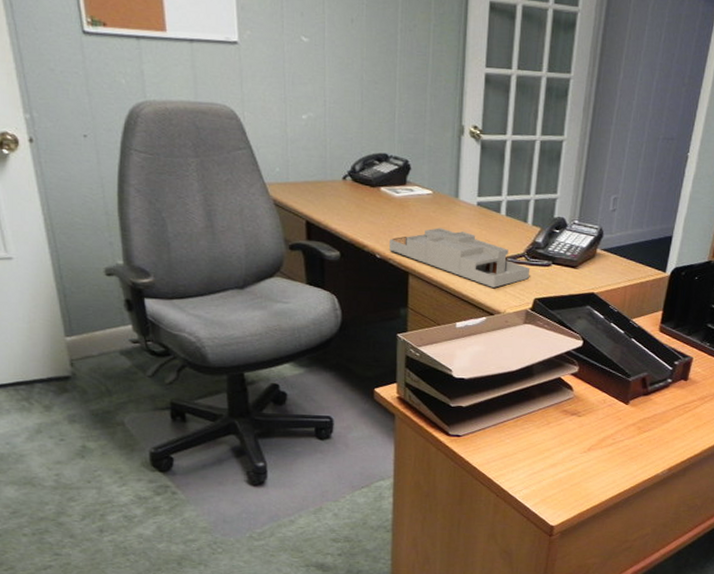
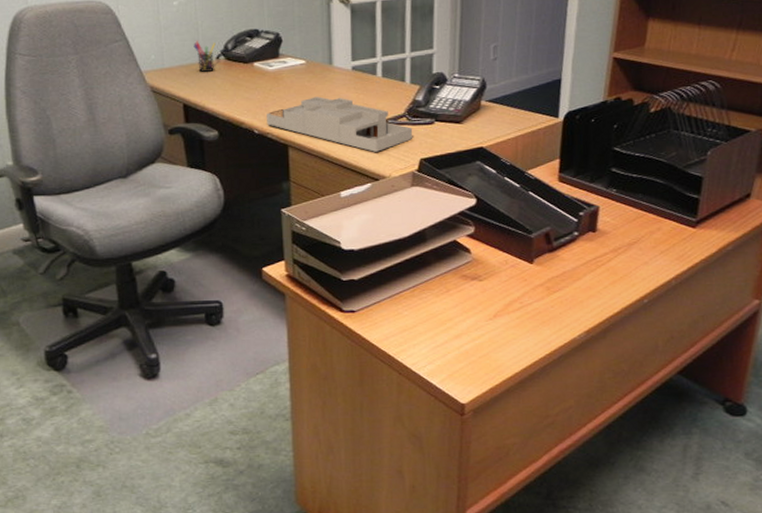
pen holder: none [320,157,343,191] -> present [193,40,216,72]

